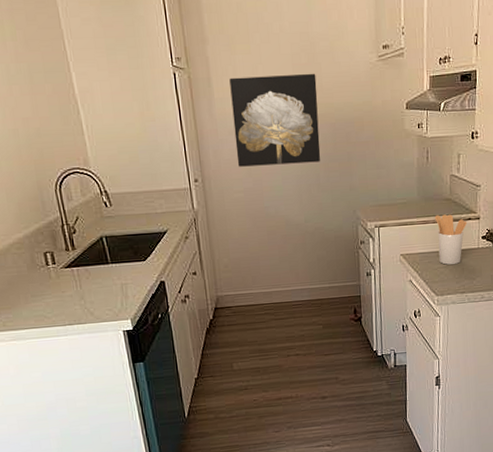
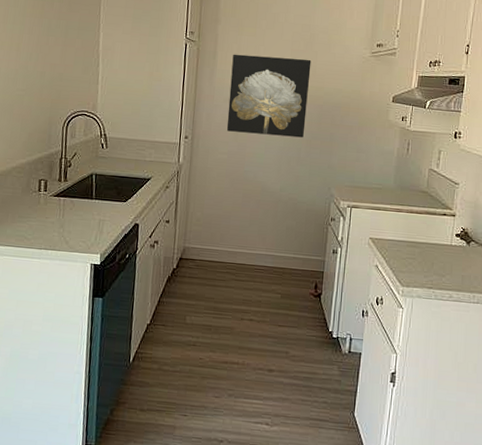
utensil holder: present [435,214,467,265] -> none [409,205,442,257]

